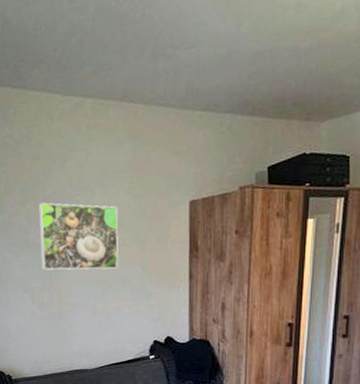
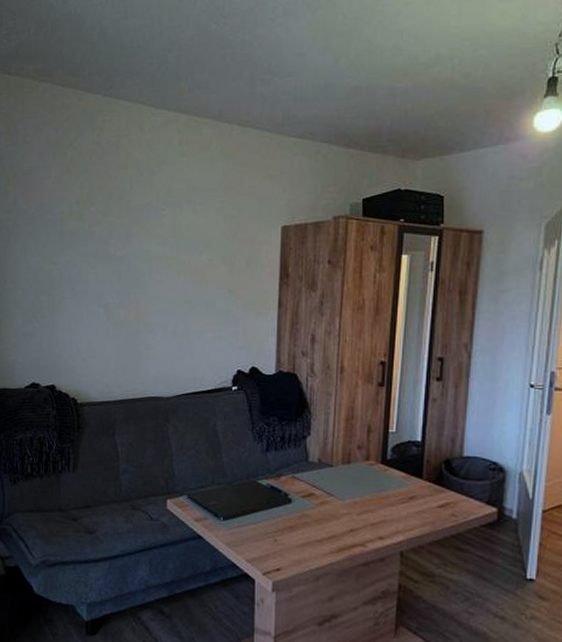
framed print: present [39,202,119,271] -> none [120,214,206,290]

